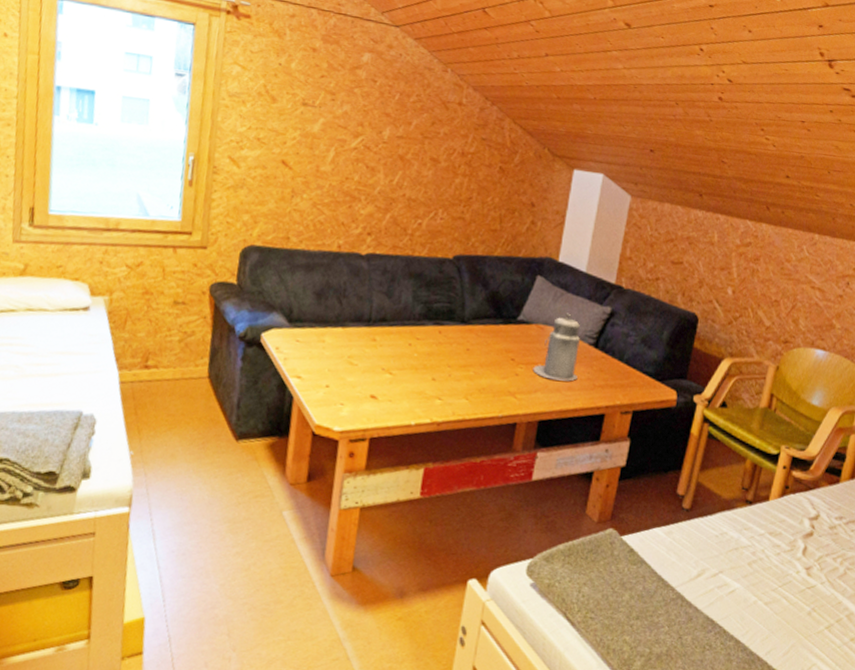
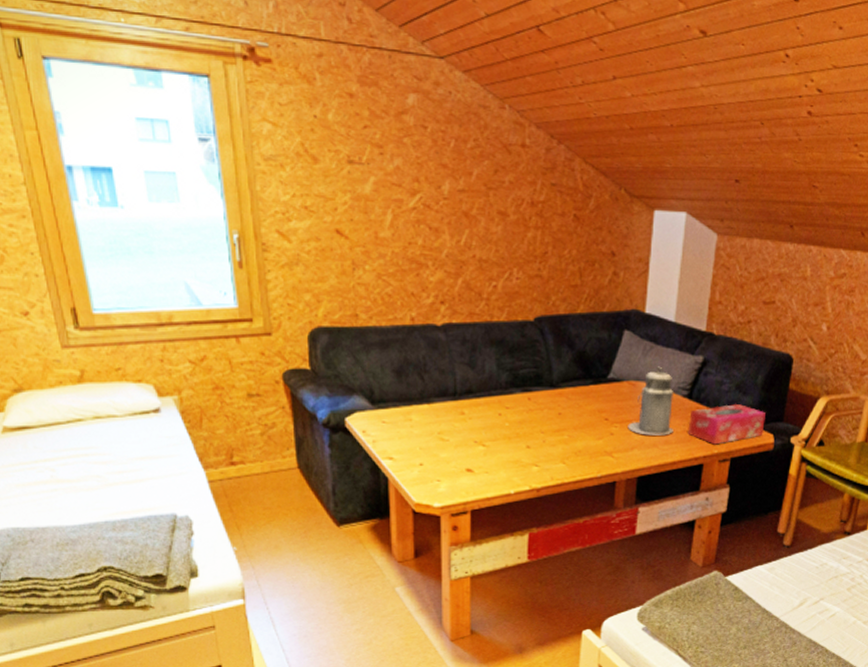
tissue box: none [591,357,669,396] -> present [688,404,765,445]

